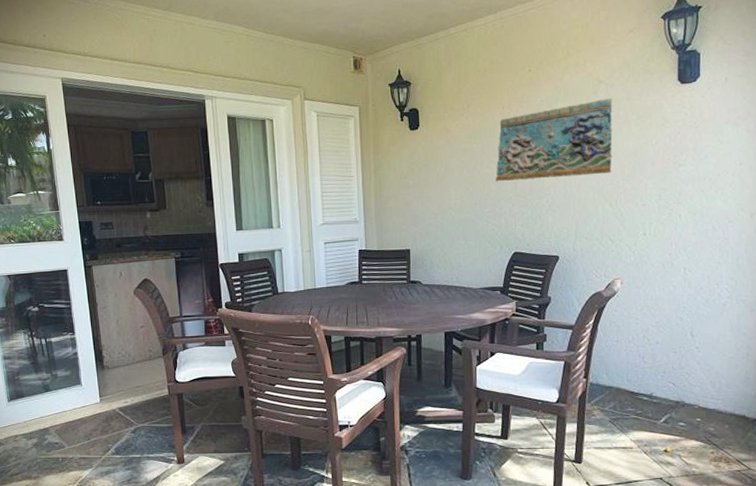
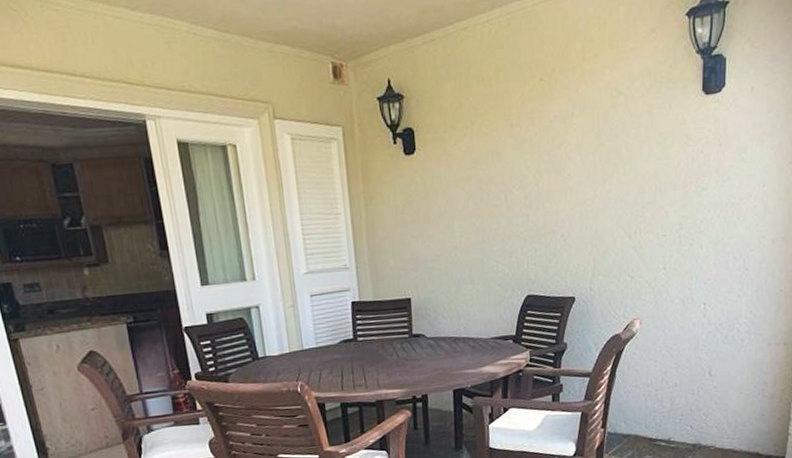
decorative wall panel: present [496,99,613,182] -> none [505,113,633,215]

